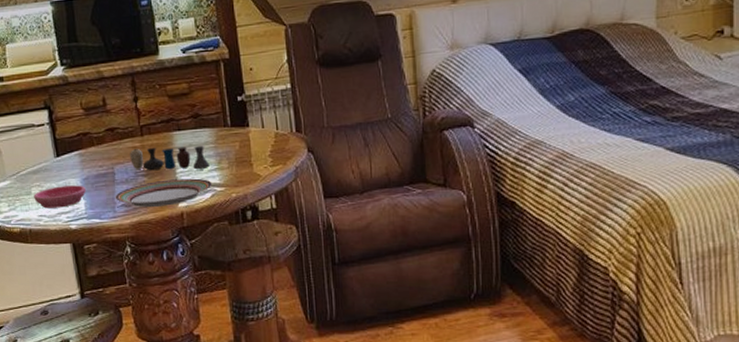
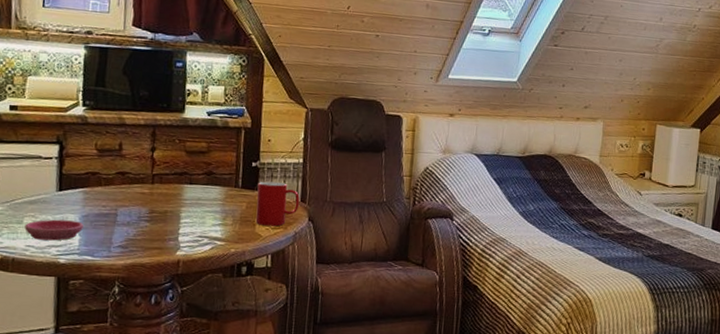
plate: present [115,178,212,207] -> none [112,227,214,253]
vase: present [130,145,210,171] -> none [136,195,215,223]
cup: none [247,114,295,164] -> present [255,181,300,227]

